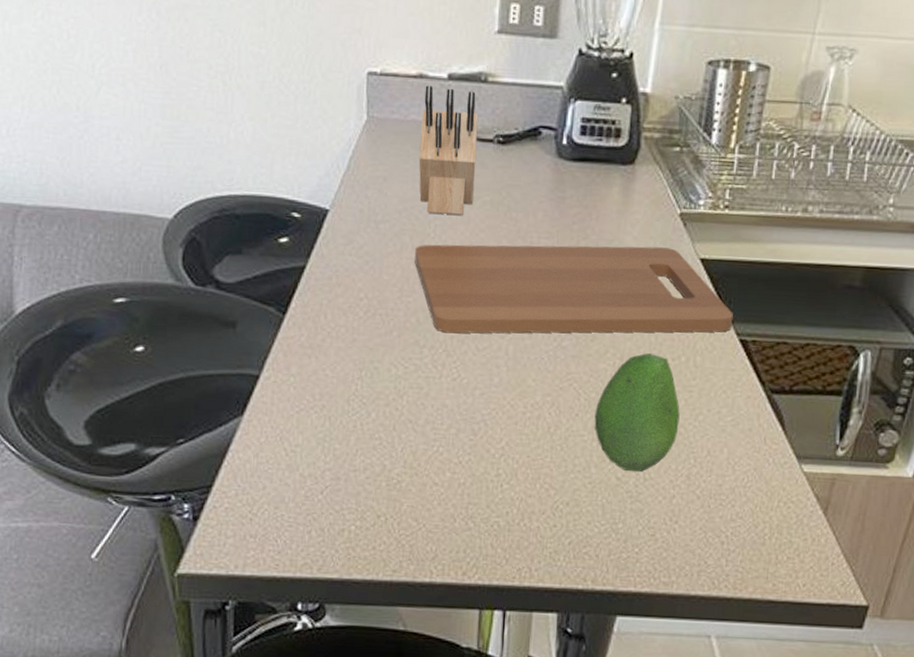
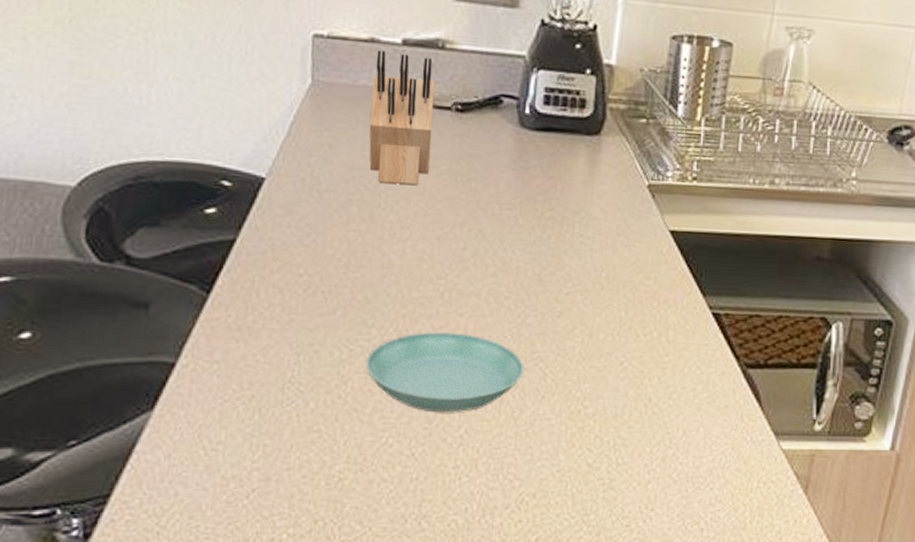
cutting board: present [415,244,733,334] -> none [363,215,705,312]
saucer: none [419,352,560,427] -> present [366,332,524,413]
fruit: present [594,352,680,473] -> none [562,328,653,457]

